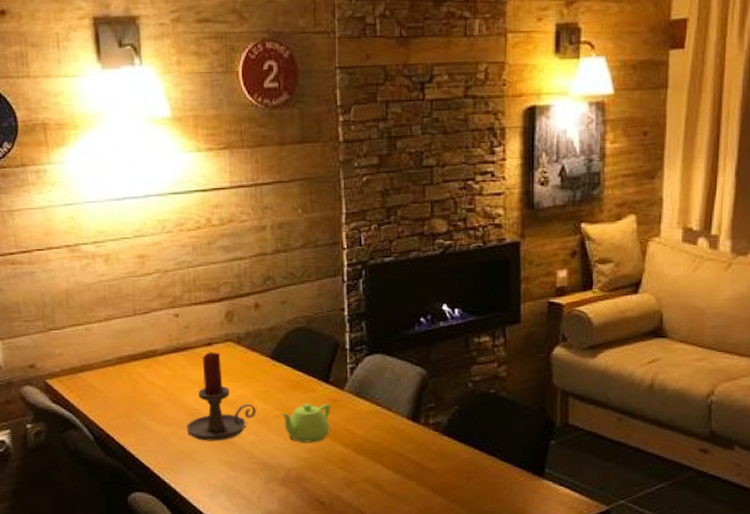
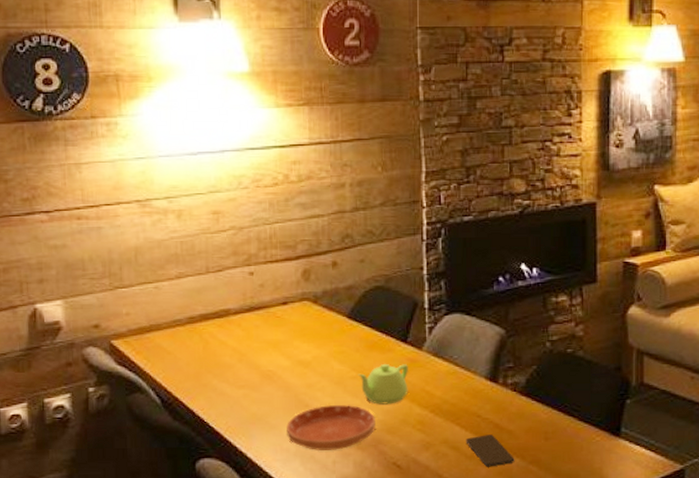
candle holder: present [187,352,256,441] -> none [260,311,333,404]
saucer: none [213,443,299,486] -> present [286,405,376,450]
smartphone: none [387,473,437,505] -> present [466,435,515,467]

